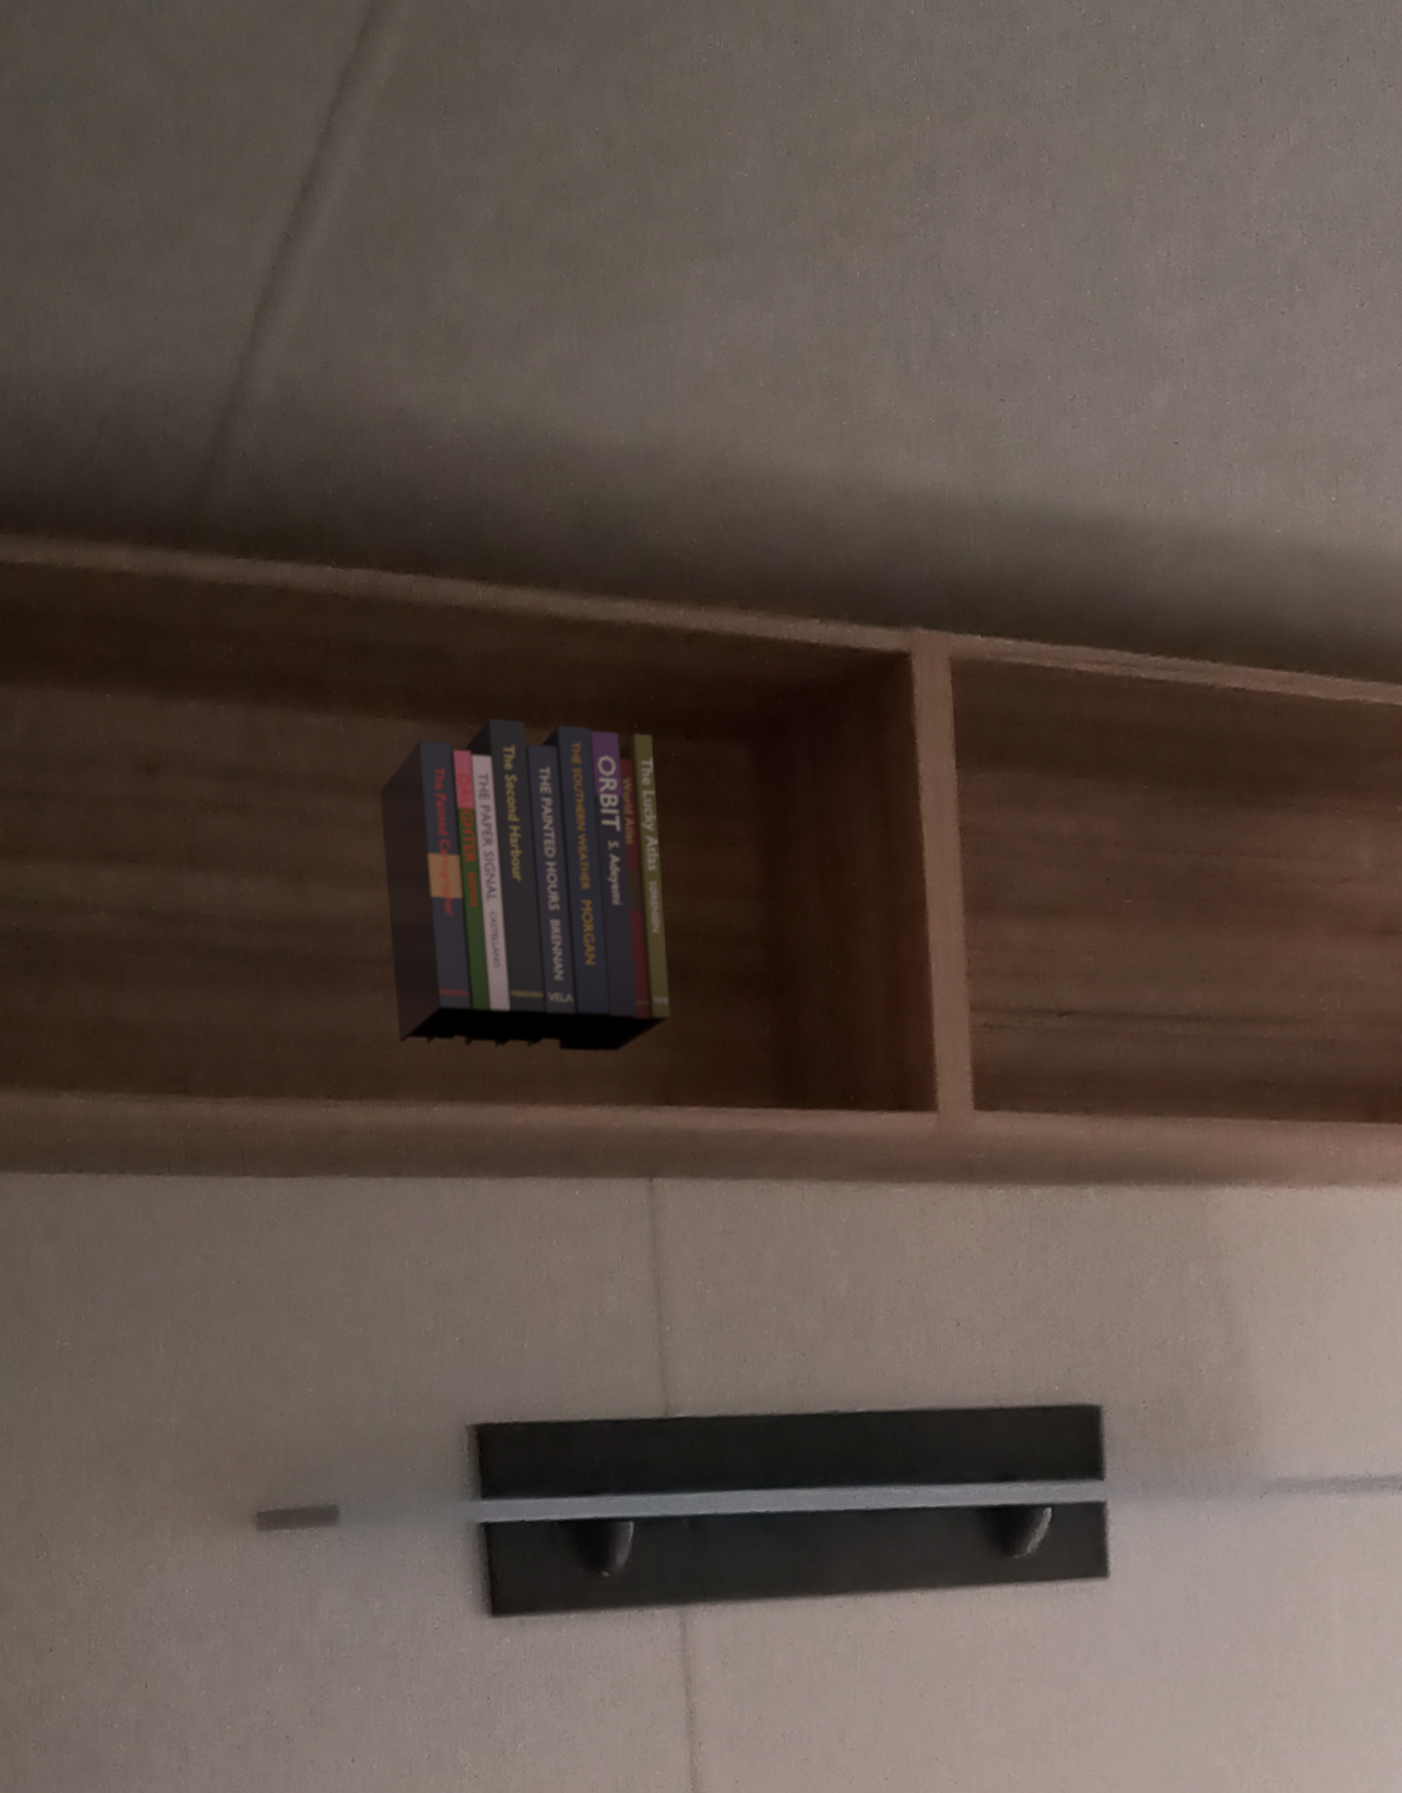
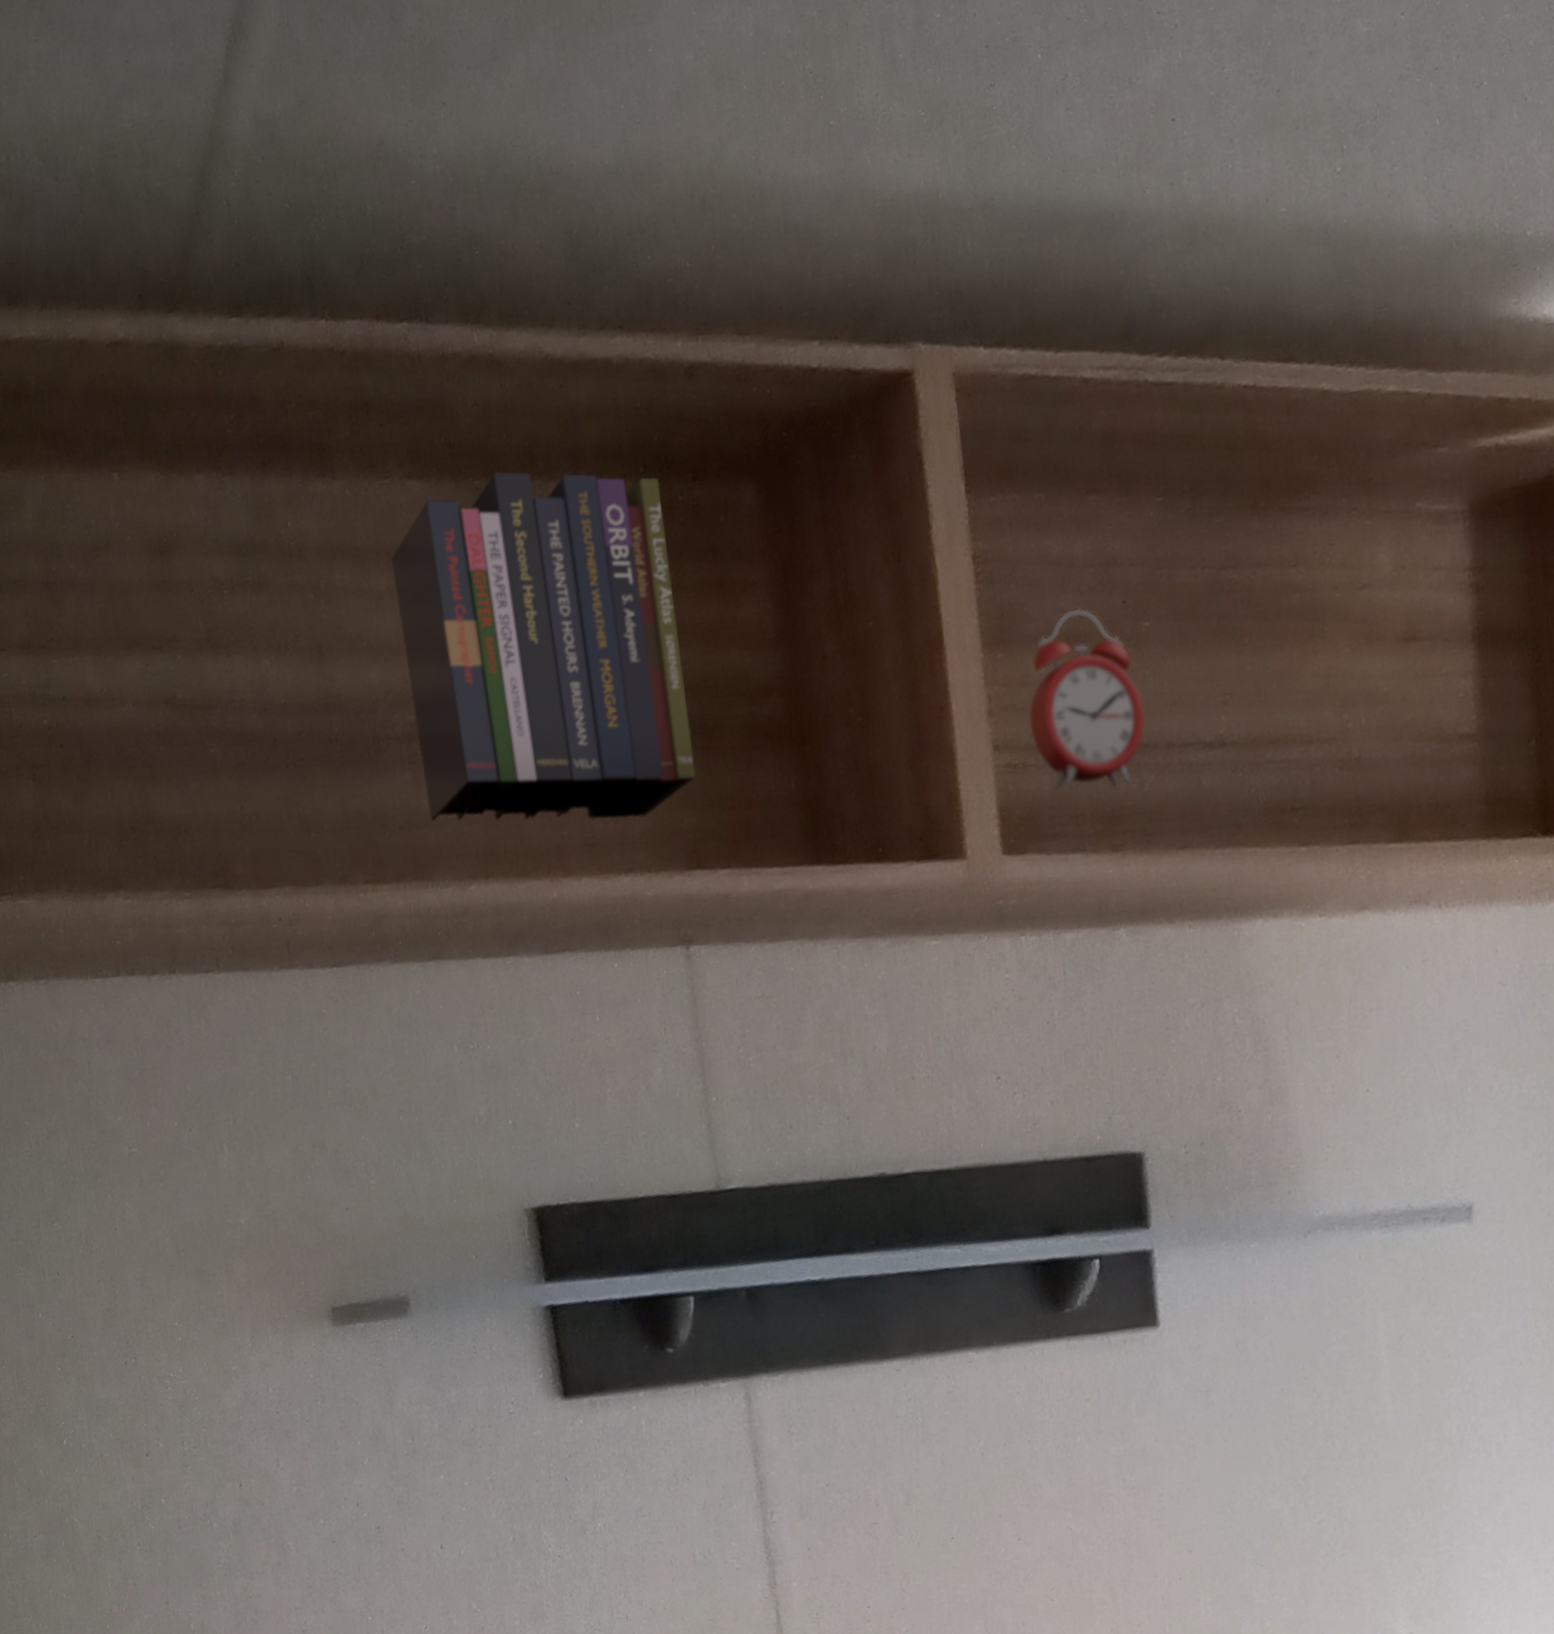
alarm clock: none [1007,882,1123,1055] -> present [1029,608,1146,792]

